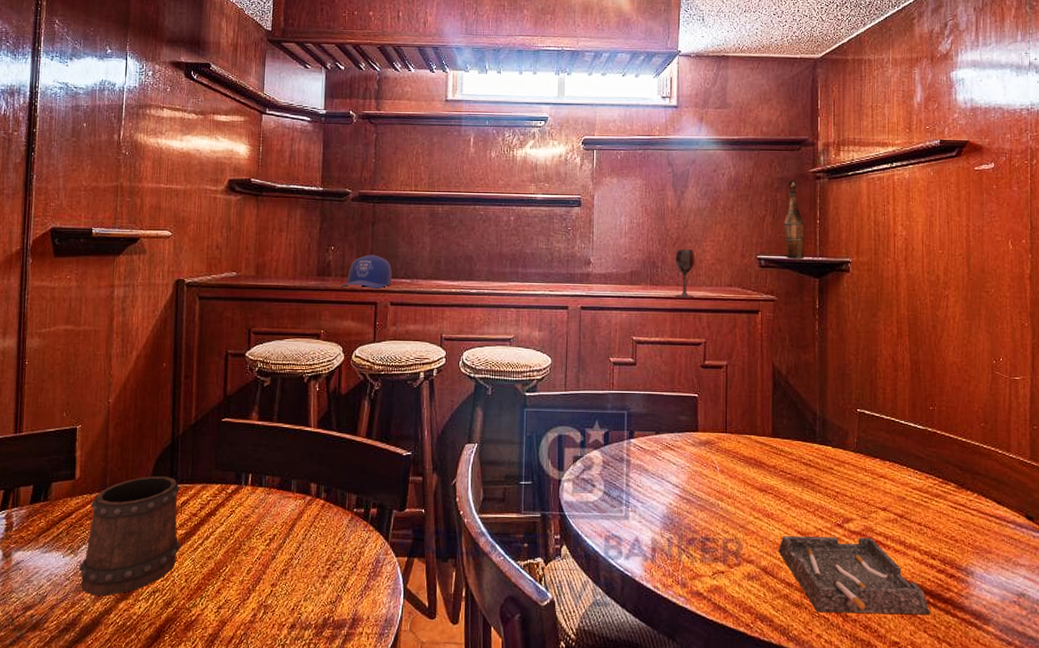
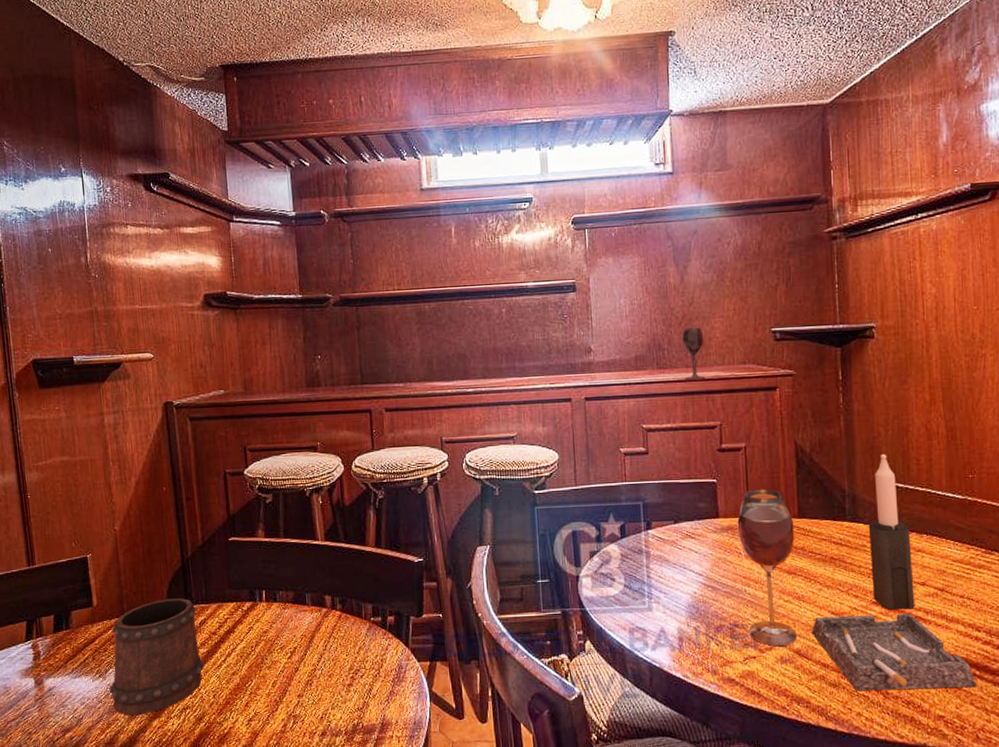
baseball cap: present [340,254,393,290] -> none [331,360,384,397]
wineglass: none [715,406,768,563] -> present [737,488,797,647]
decorative bottle: present [784,180,805,259] -> none [799,243,824,329]
candle: none [836,381,876,533] -> present [868,453,915,610]

